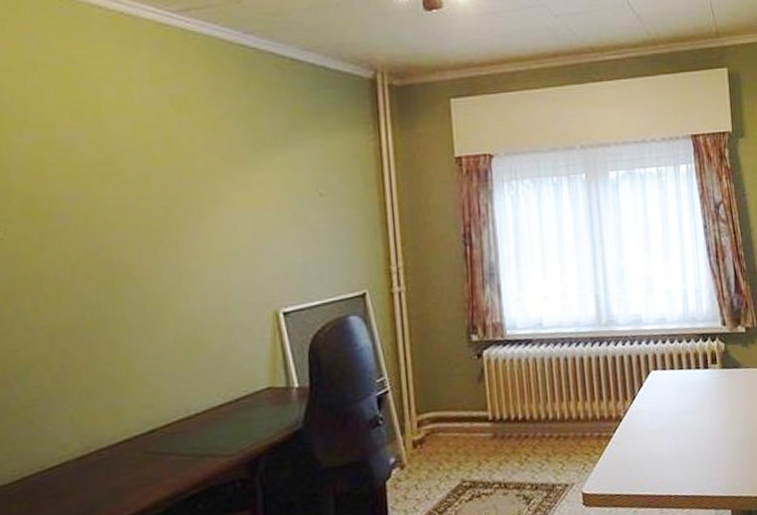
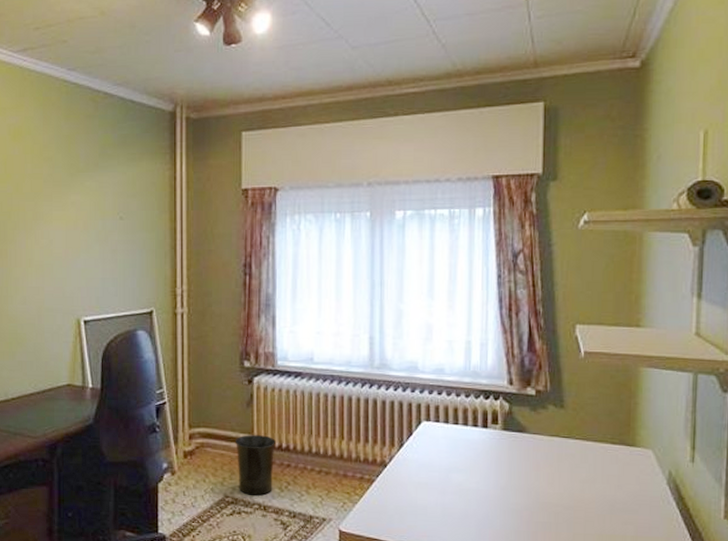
waste bin: none [468,409,512,475] -> present [234,435,275,496]

